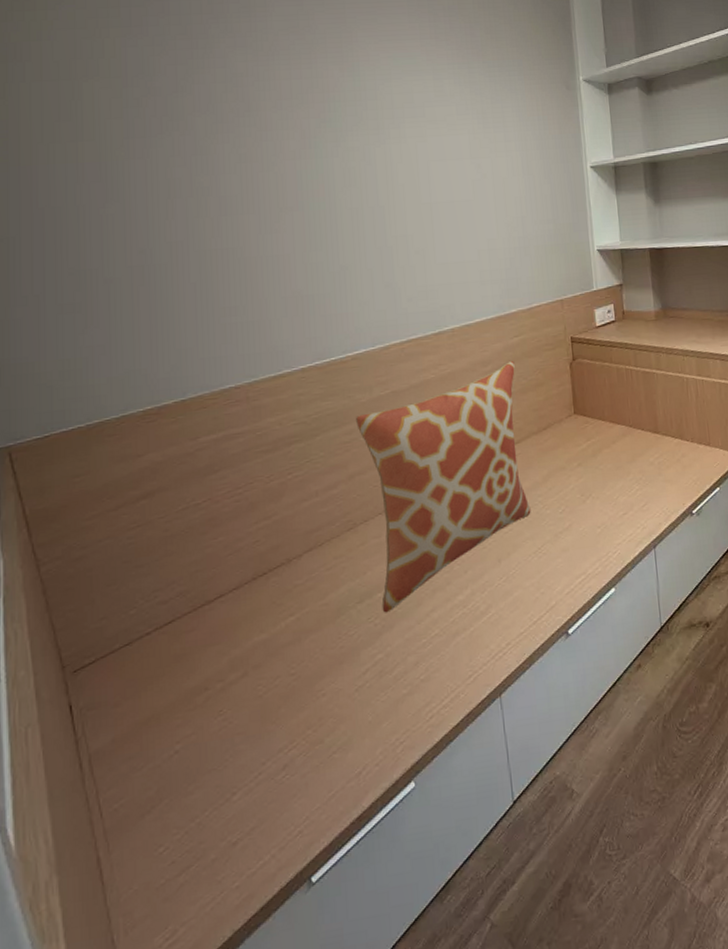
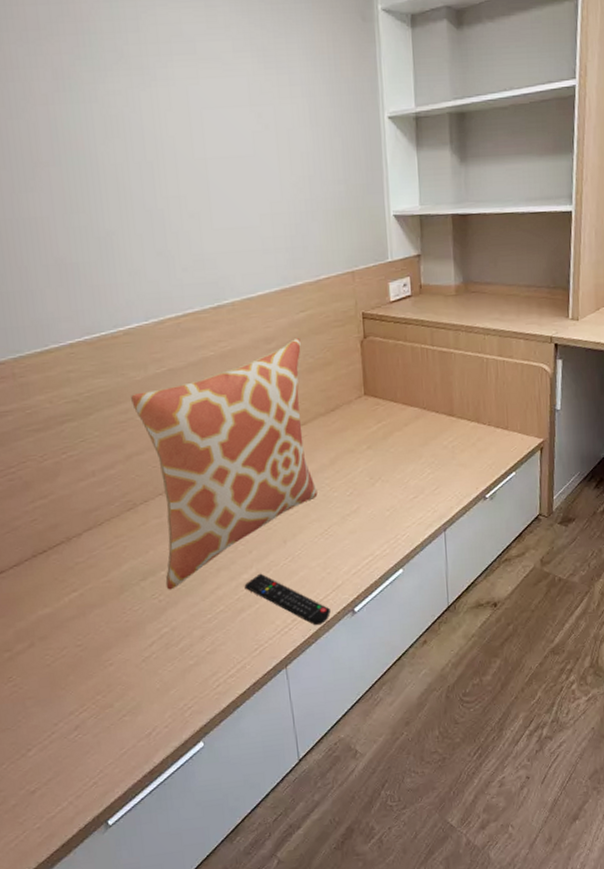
remote control: none [459,594,545,650] -> present [244,573,331,626]

